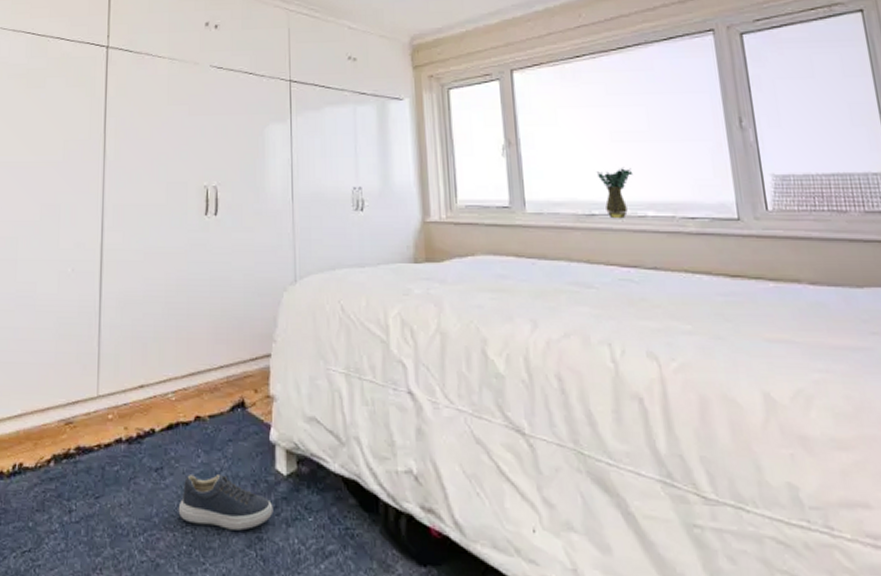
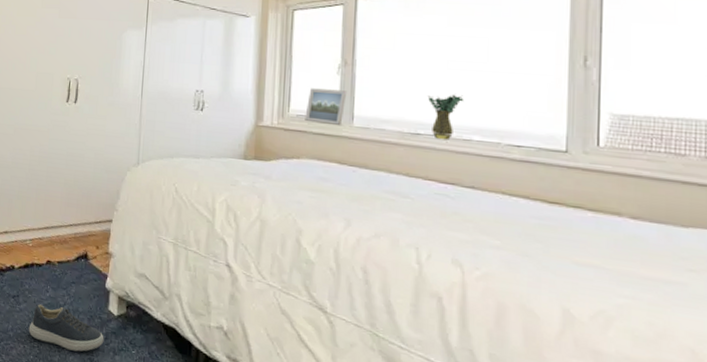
picture frame: none [474,174,515,214] -> present [305,88,348,126]

